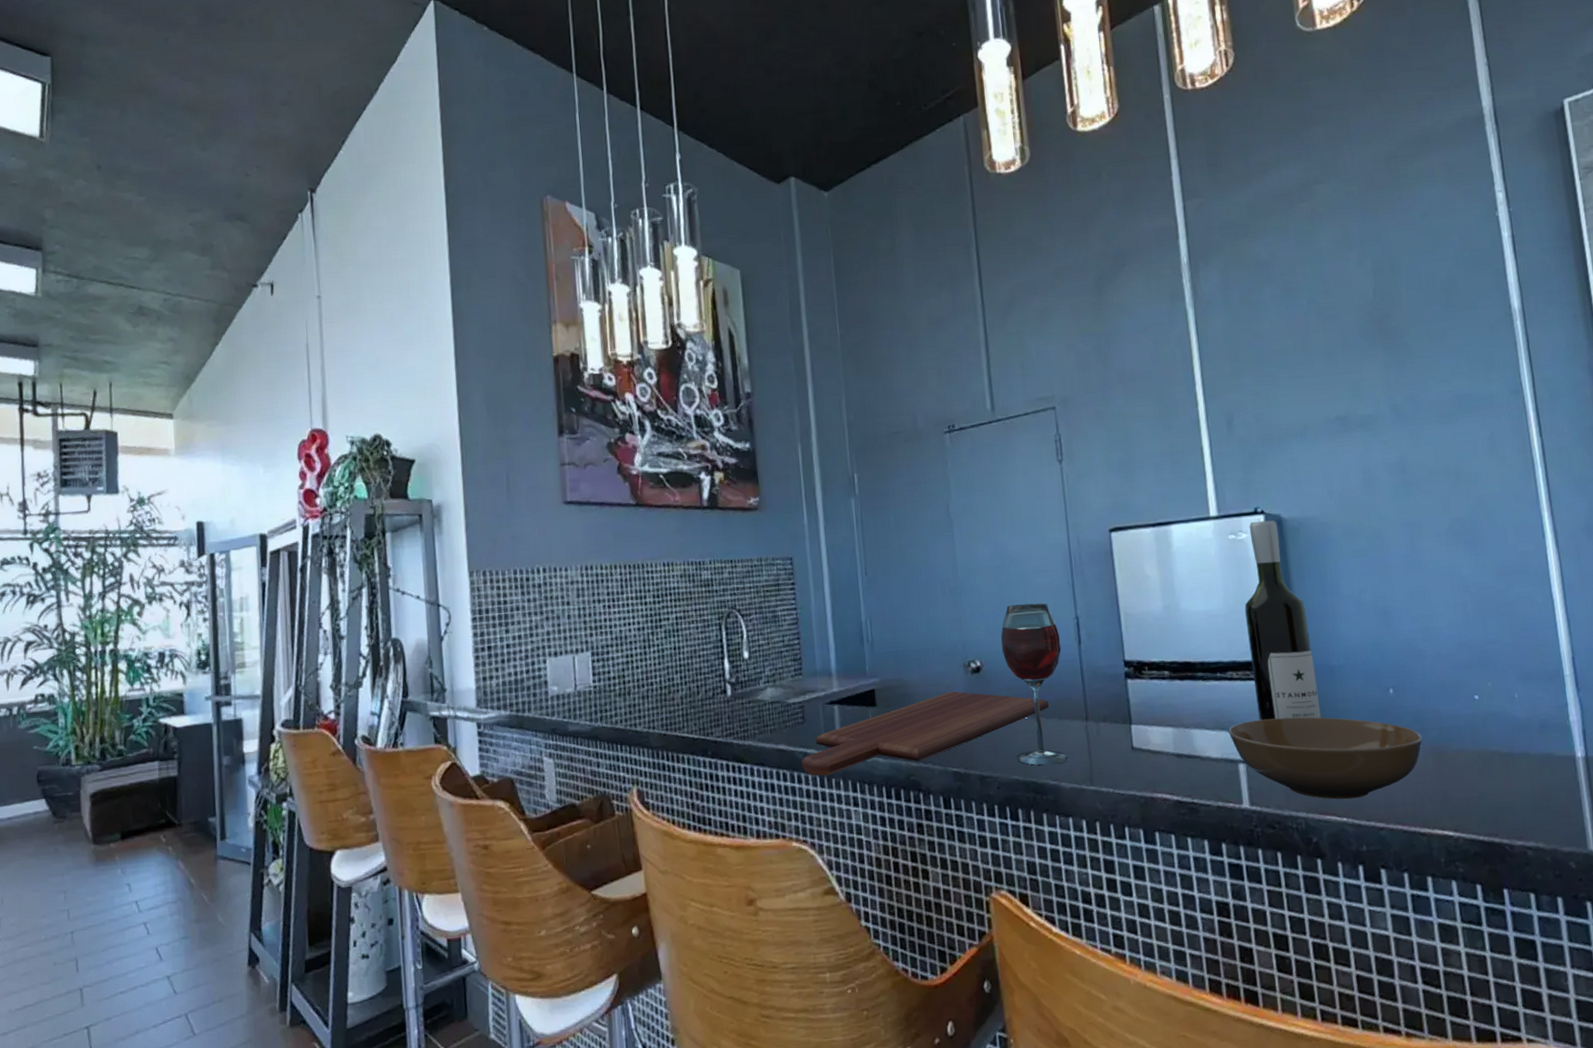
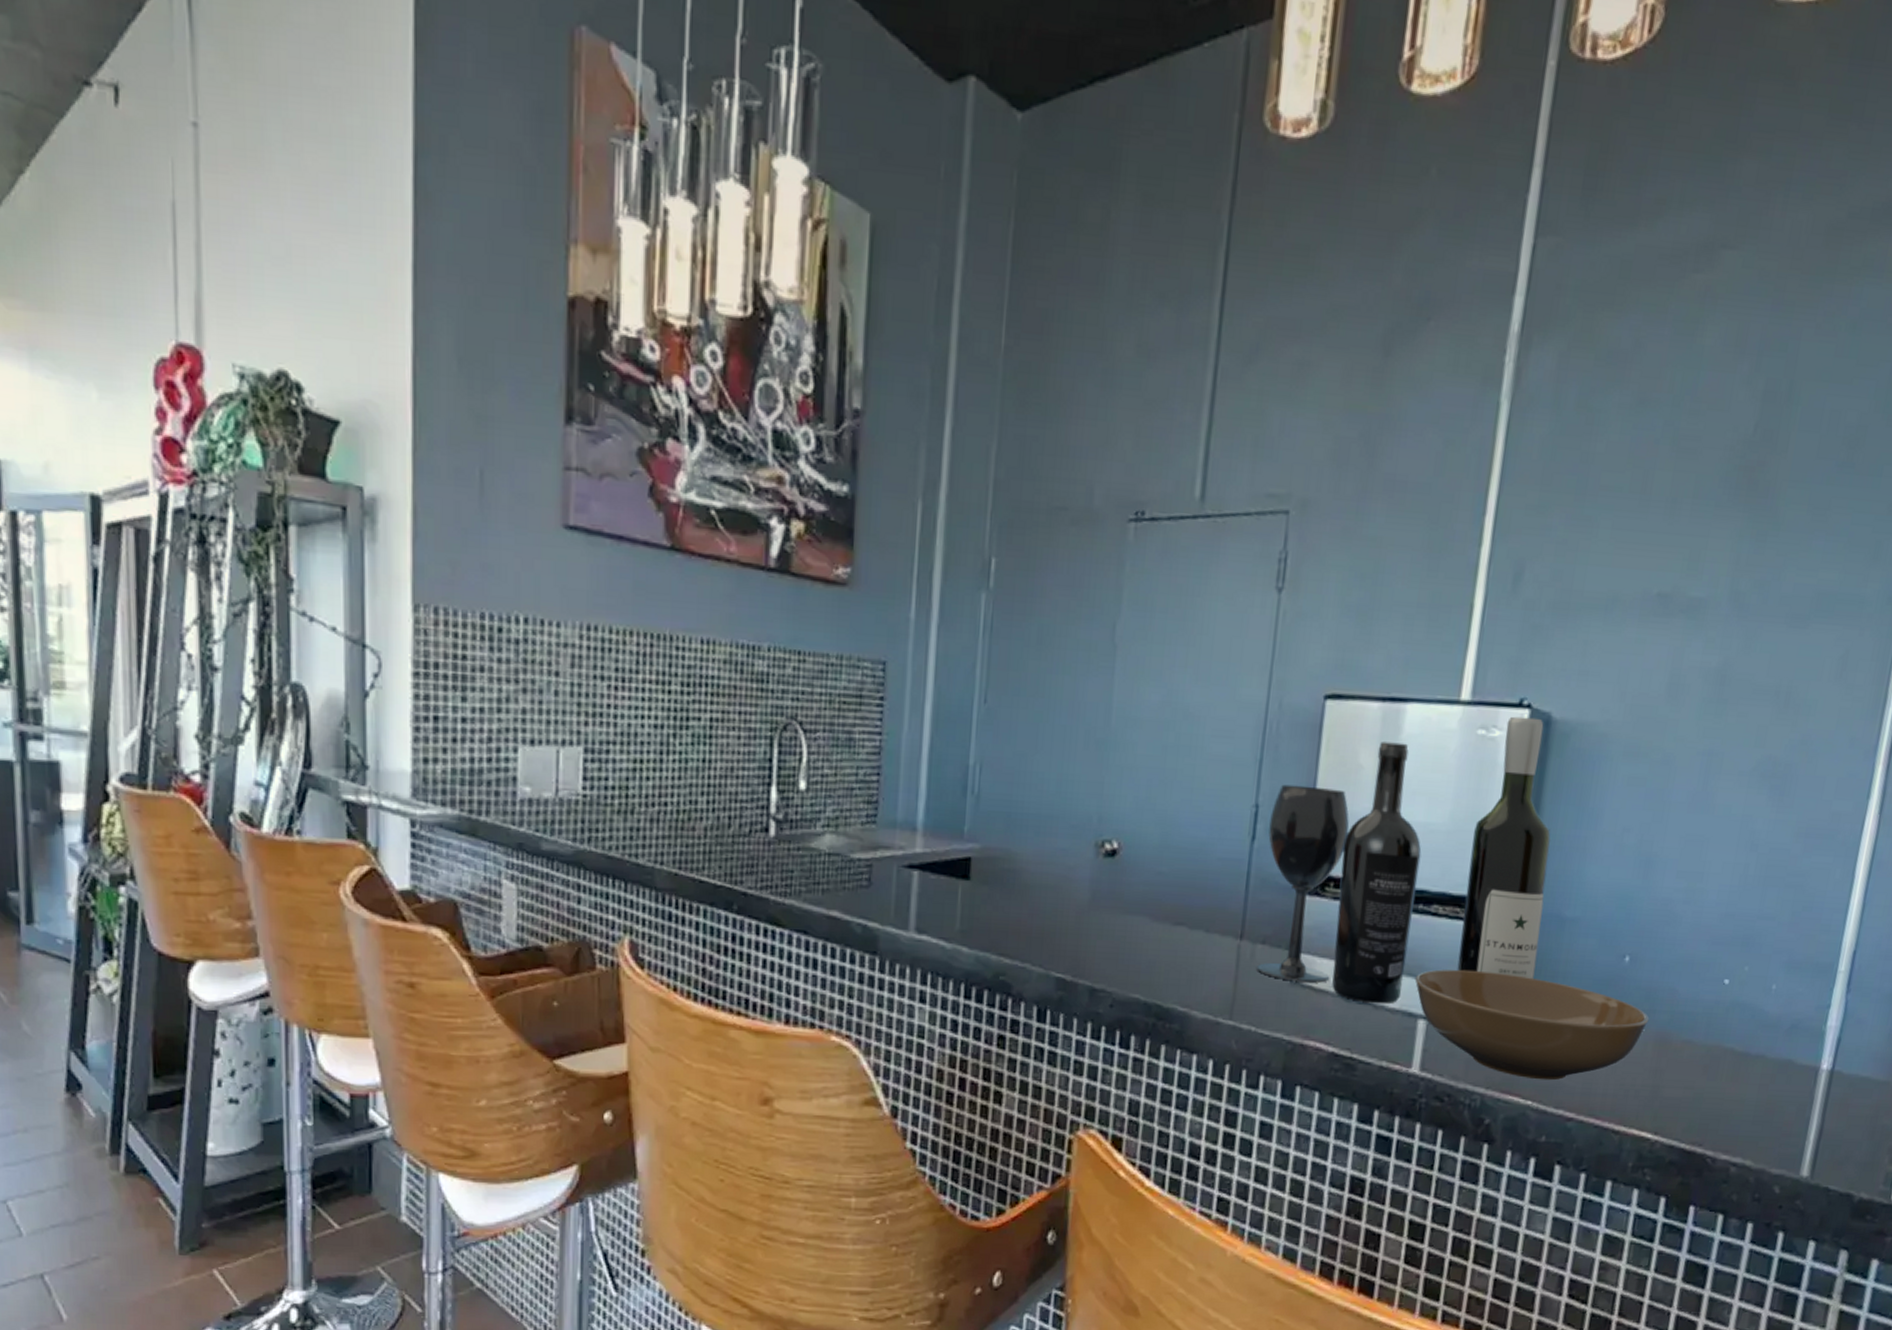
cutting board: present [801,691,1050,776] -> none [858,876,1198,960]
wineglass: present [1000,603,1068,766] -> none [1142,775,1230,988]
wine glass: none [1088,596,1162,748] -> present [1257,784,1350,983]
wine bottle: none [1148,554,1221,757] -> present [1332,741,1422,1004]

